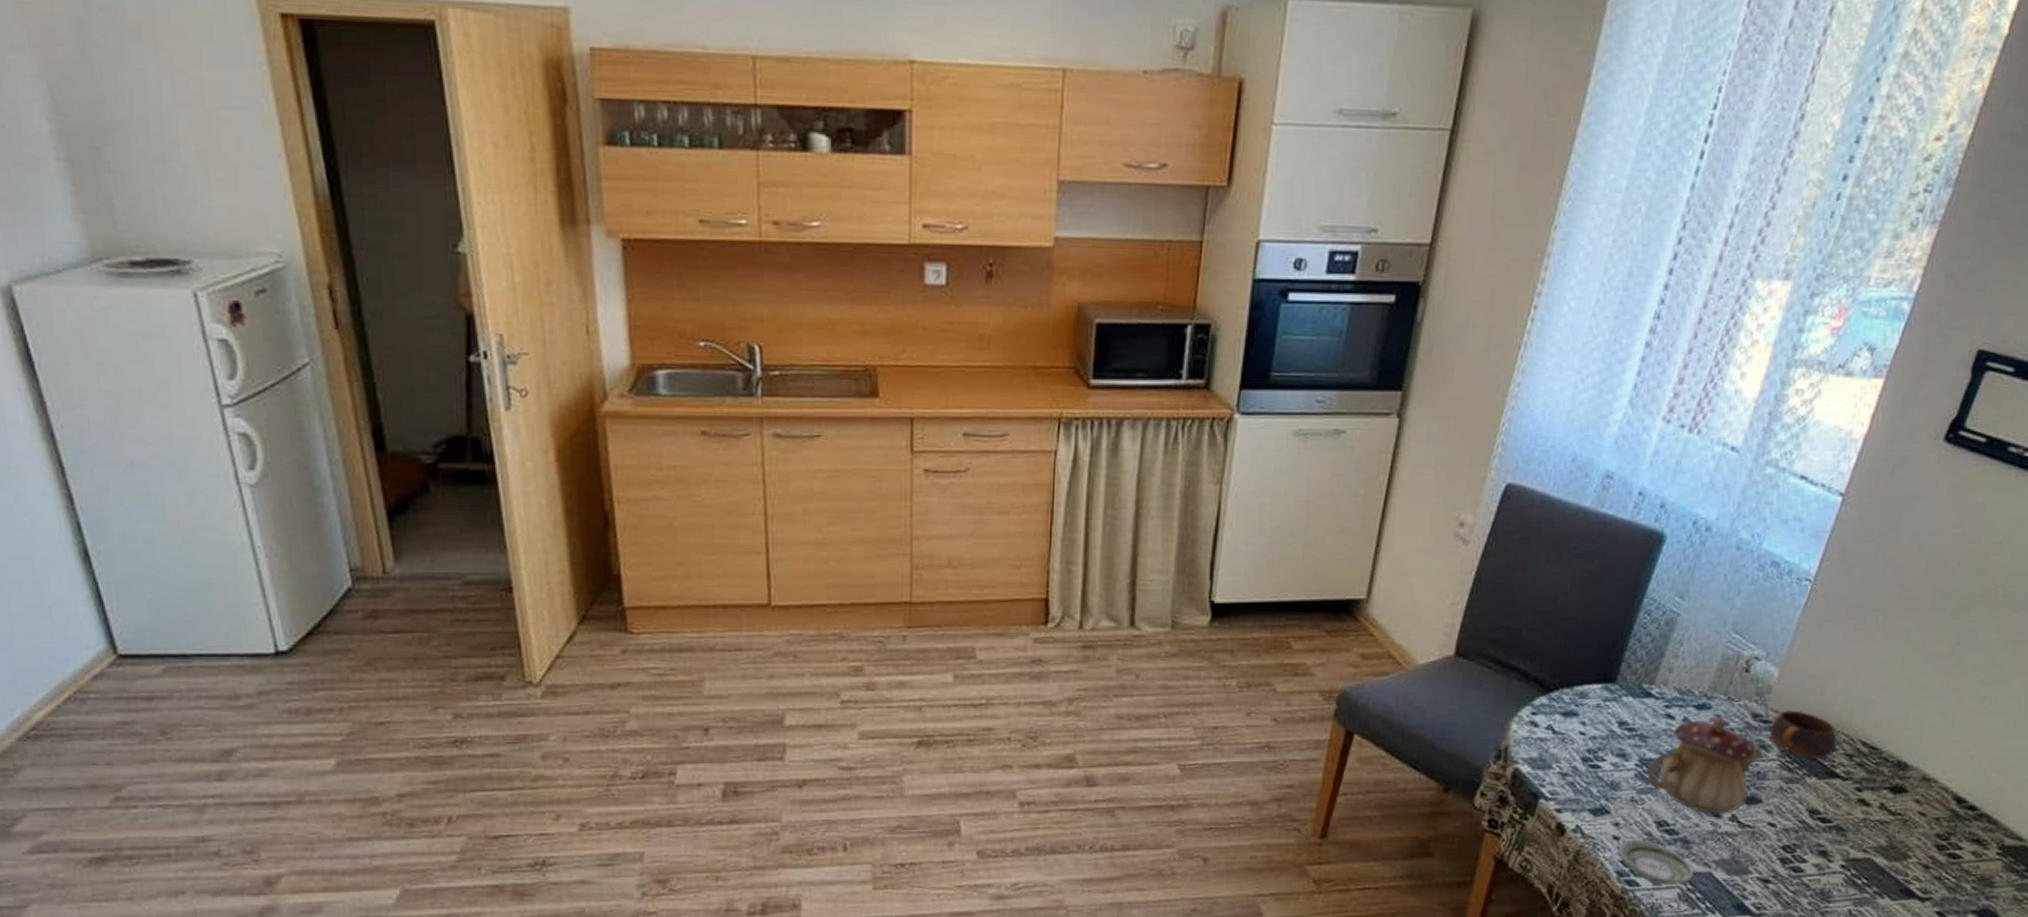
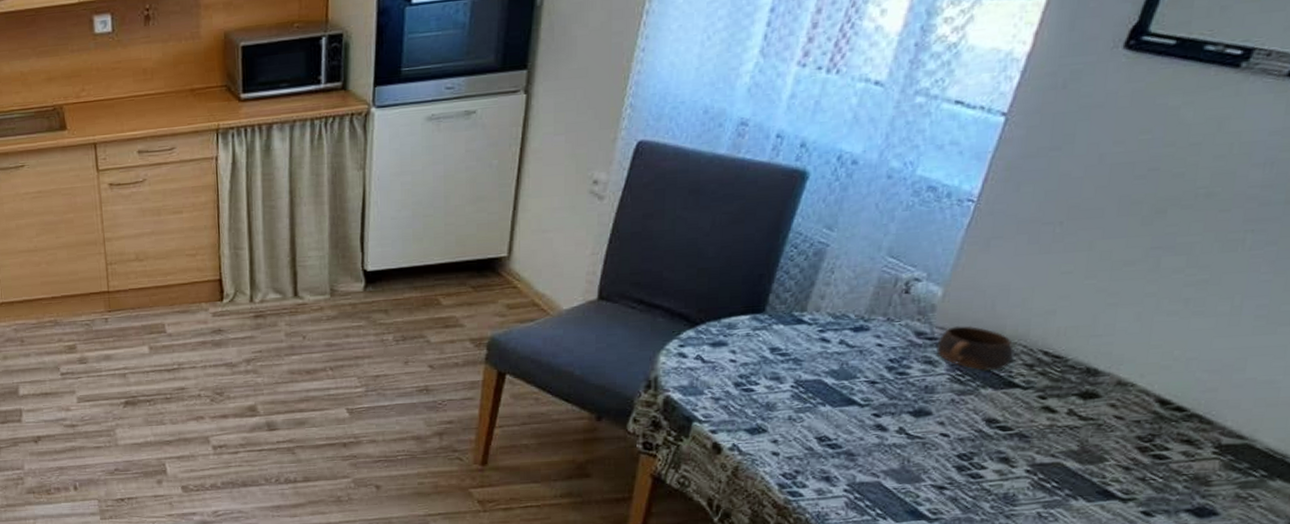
saucer: present [1618,839,1695,886] -> none [779,454,862,495]
teapot: present [1647,716,1764,815] -> none [804,336,931,429]

